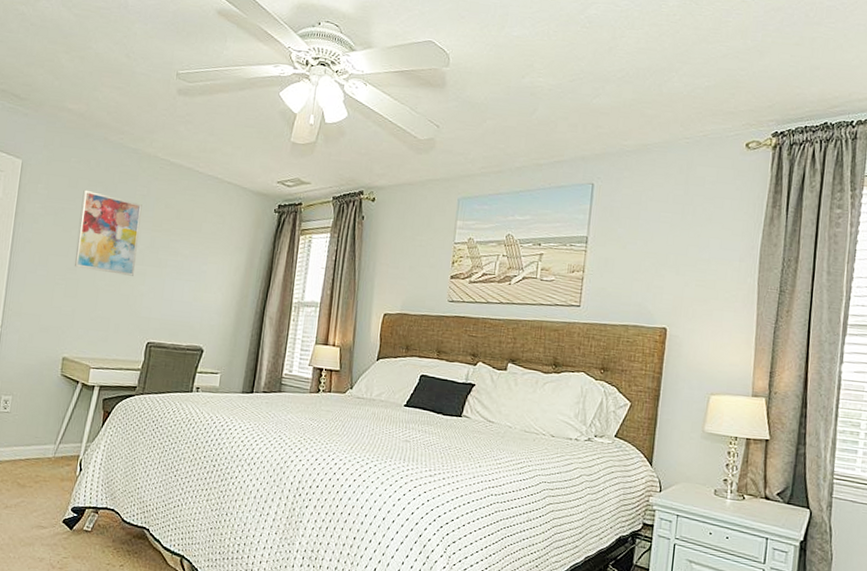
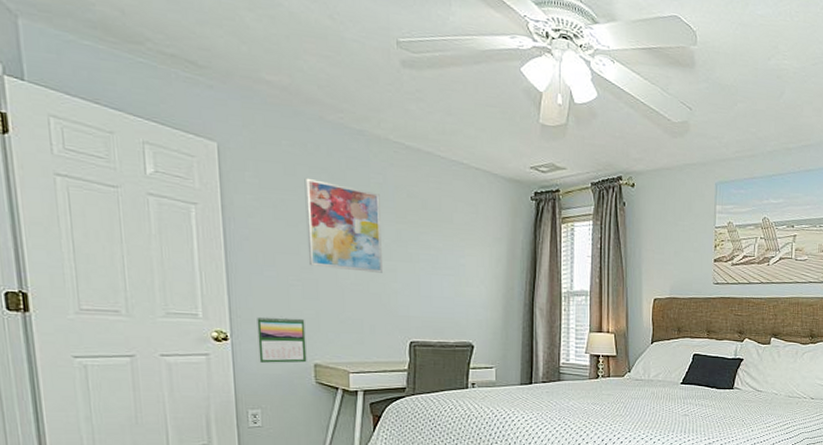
calendar: none [19,310,62,355] -> present [257,316,307,363]

